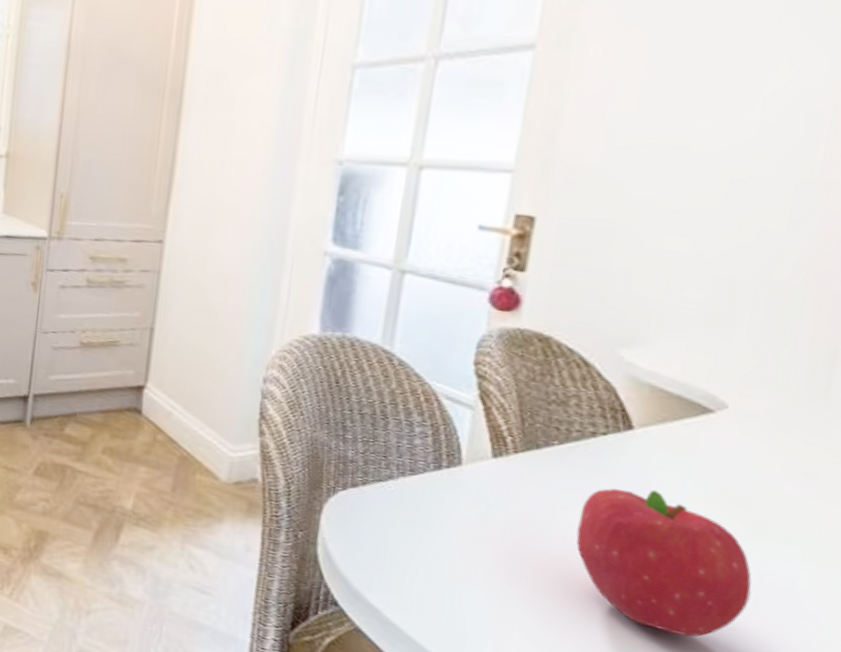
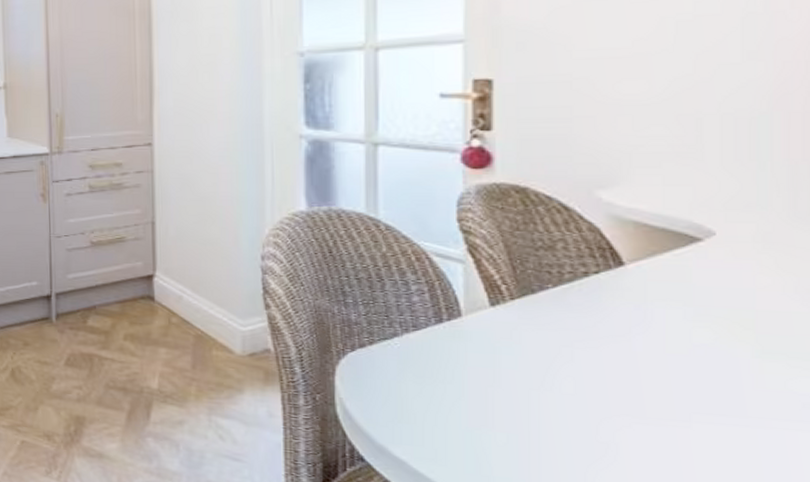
fruit: present [576,488,752,637] -> none [586,320,775,461]

